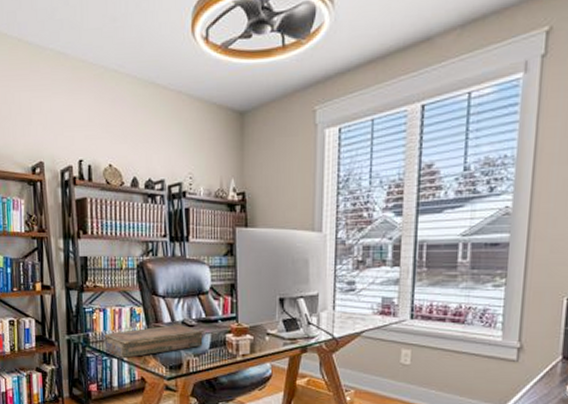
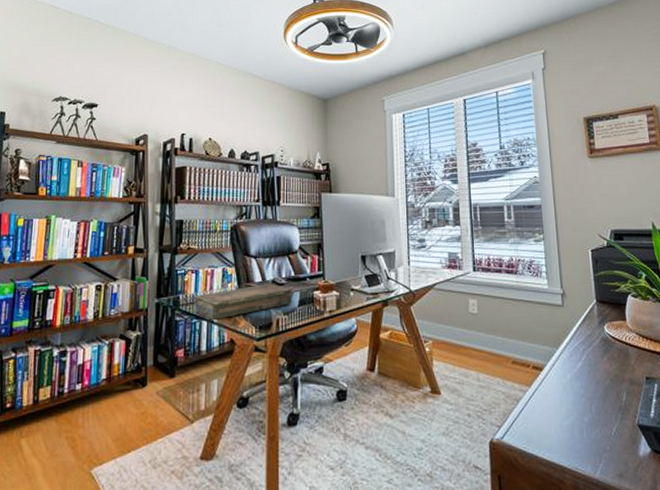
books: none [27,312,61,348] -> present [114,276,150,313]

